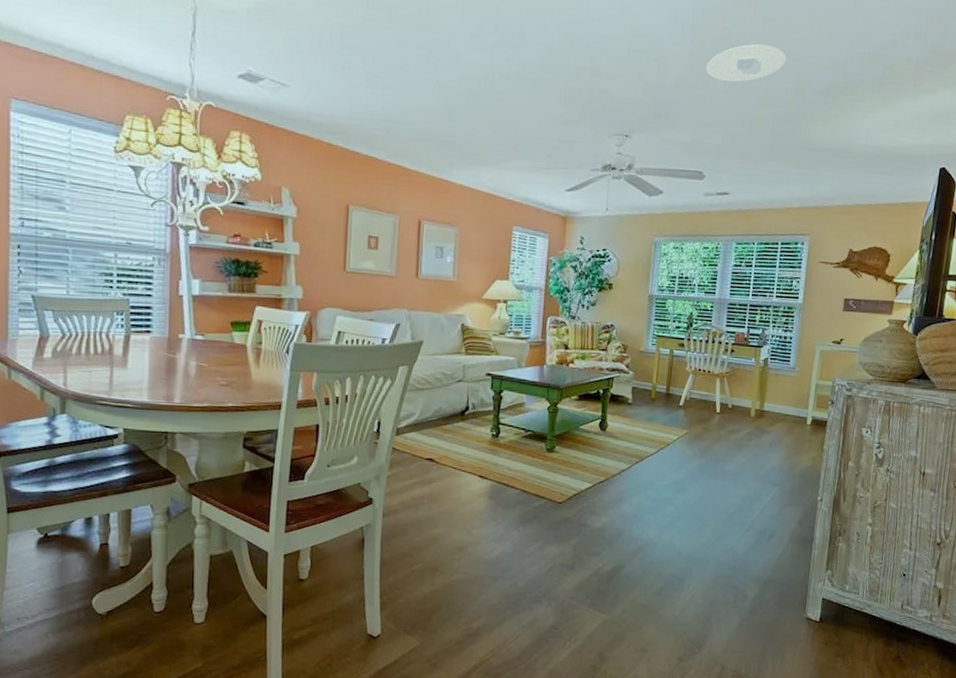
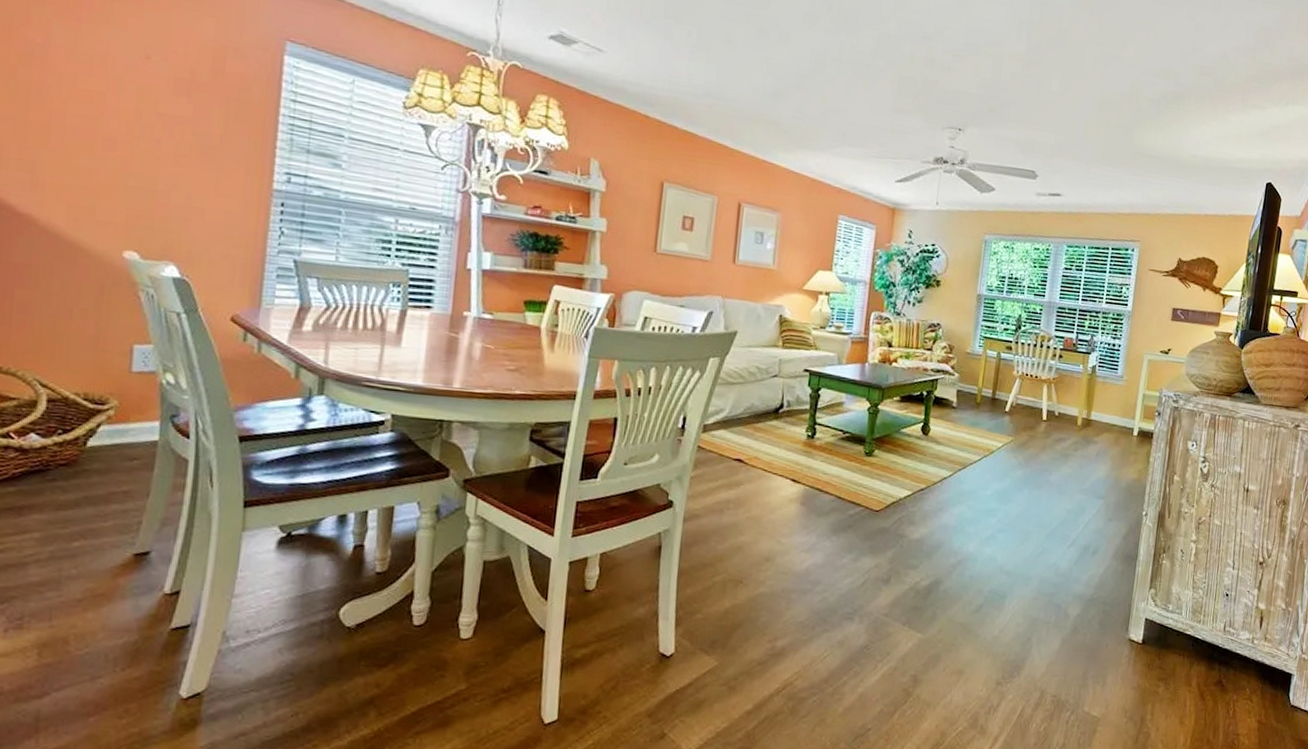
recessed light: present [706,44,787,82] -> none [1042,47,1121,84]

